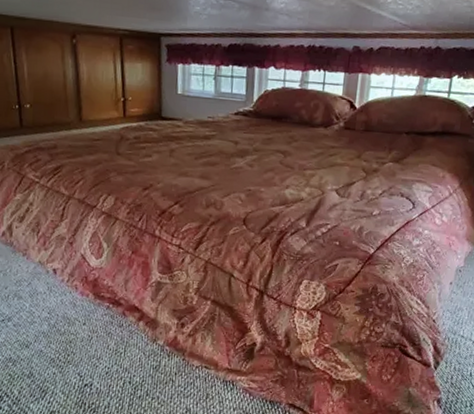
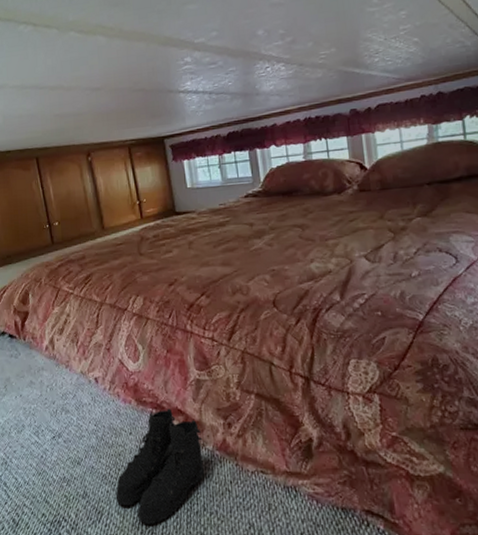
boots: none [61,305,155,405] -> present [115,408,204,525]

